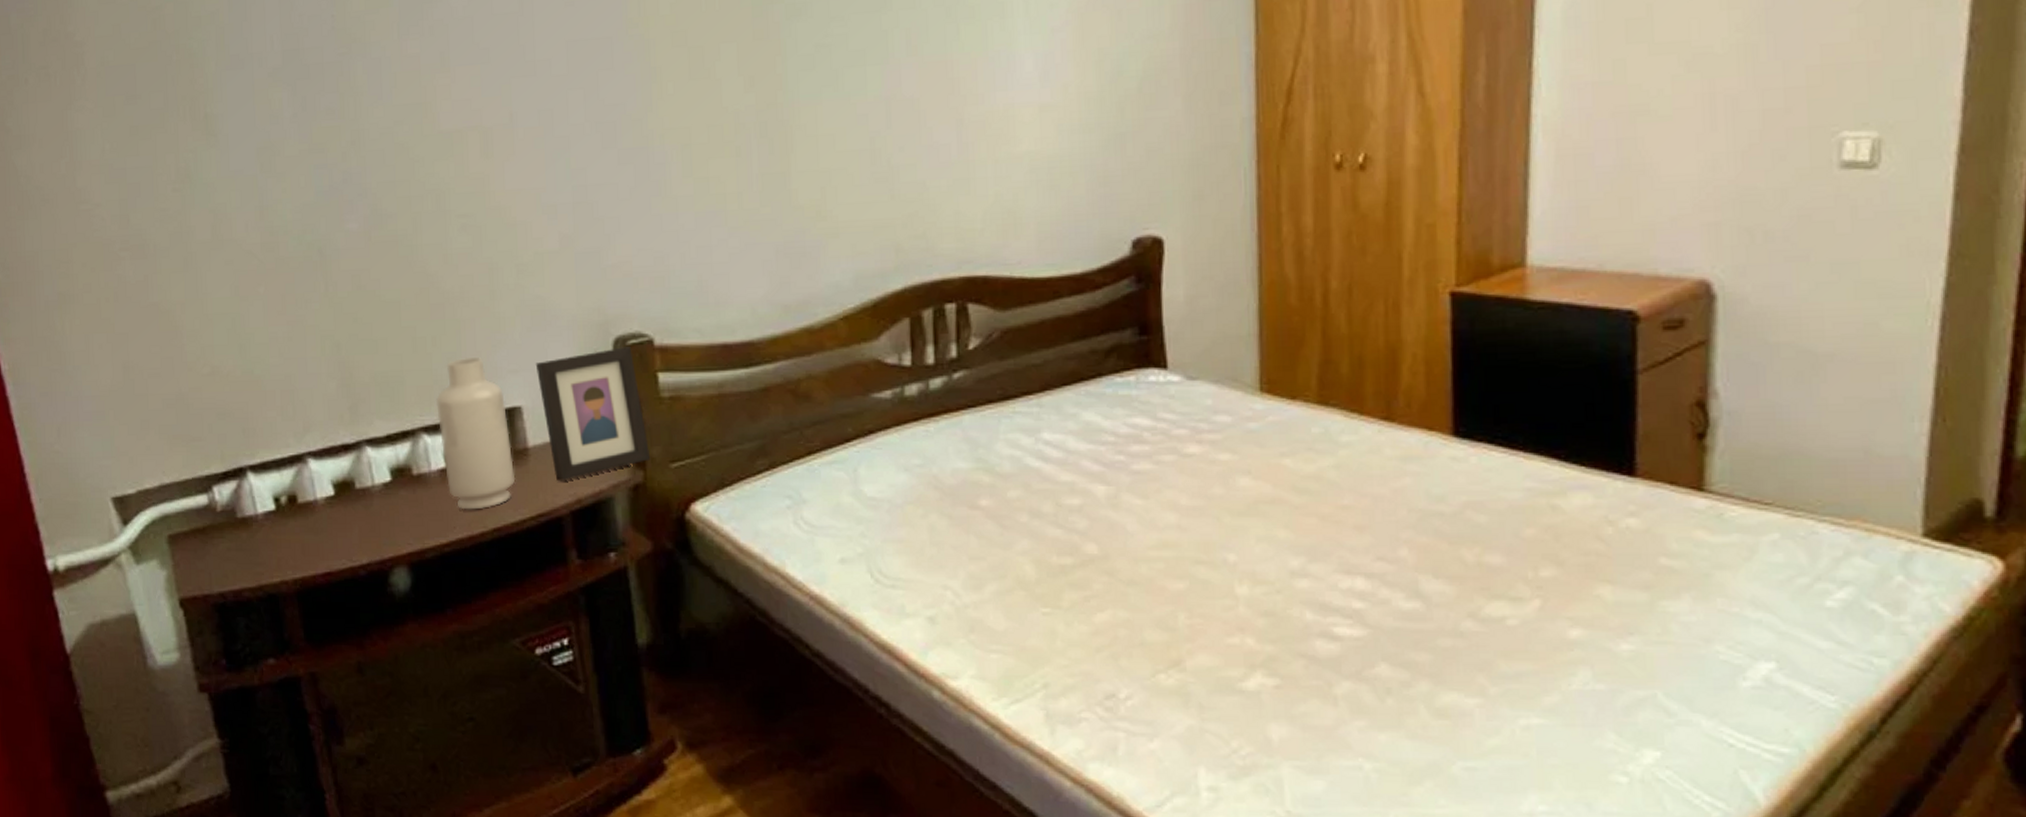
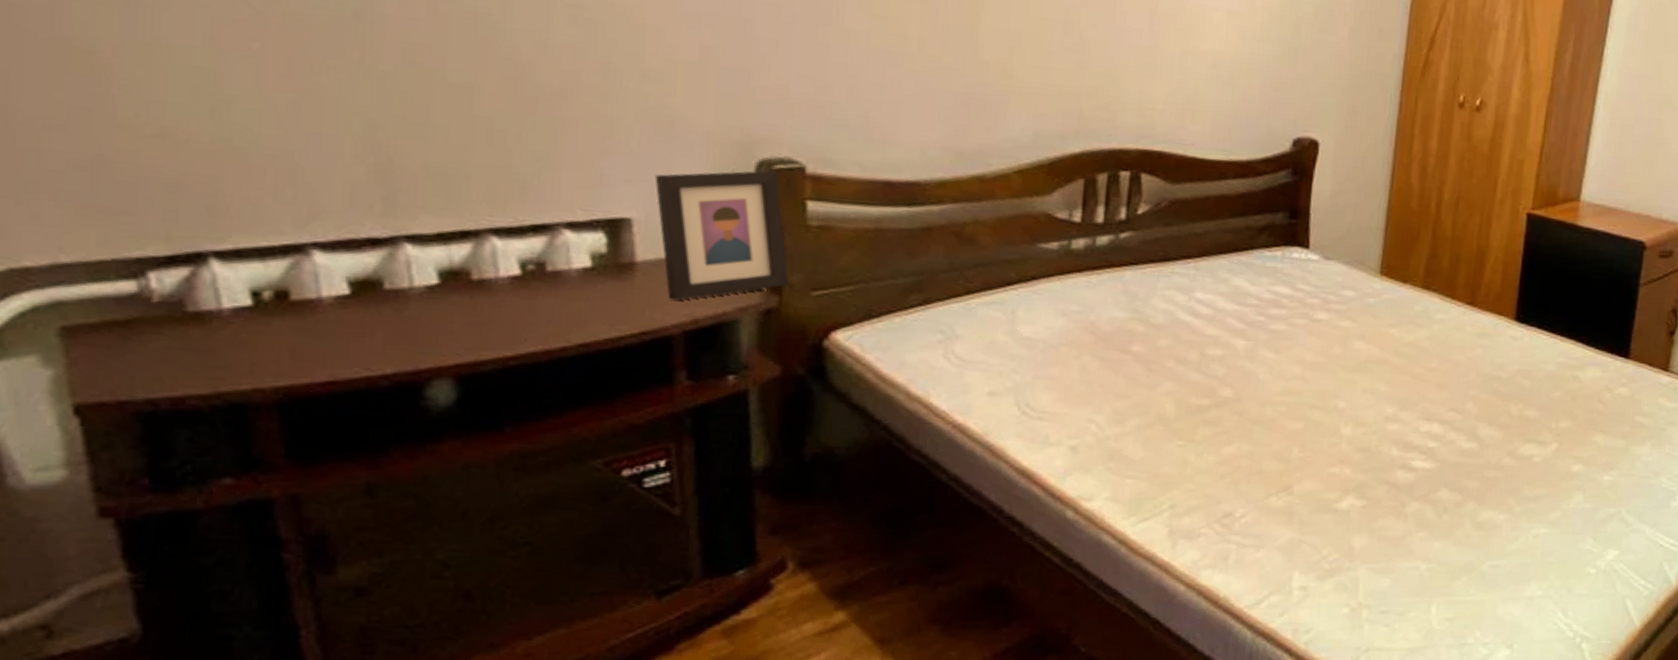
vase: present [435,357,516,510] -> none [513,158,615,323]

